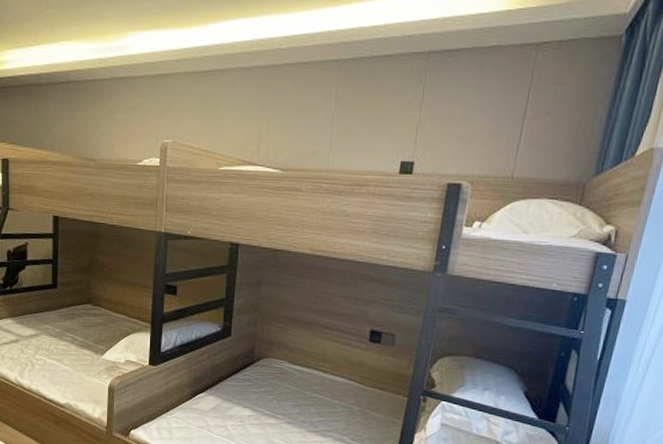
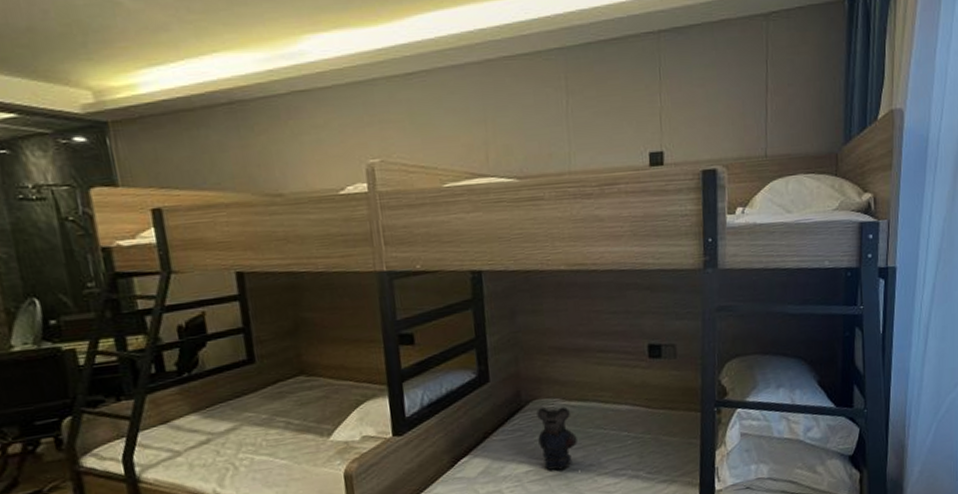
bear: none [263,366,295,421] -> present [537,406,577,470]

